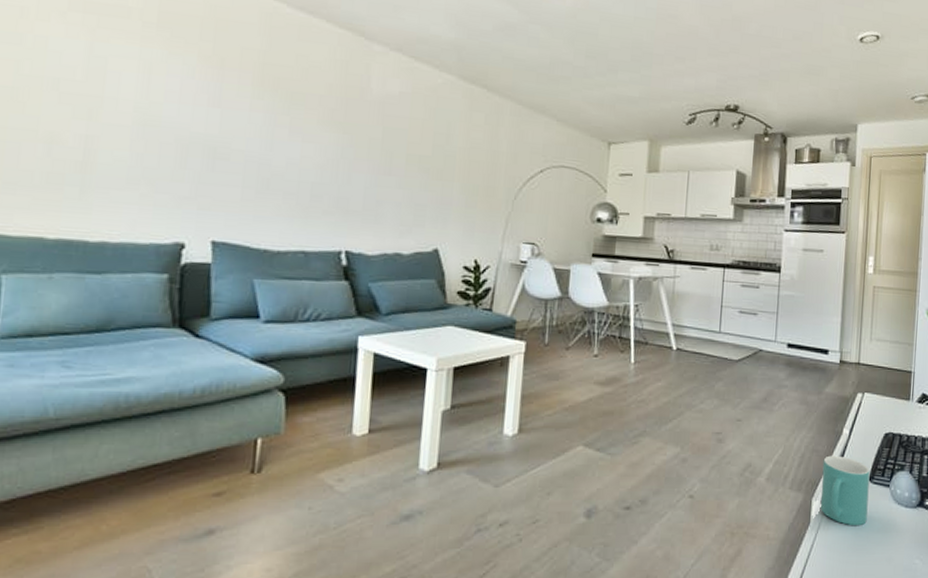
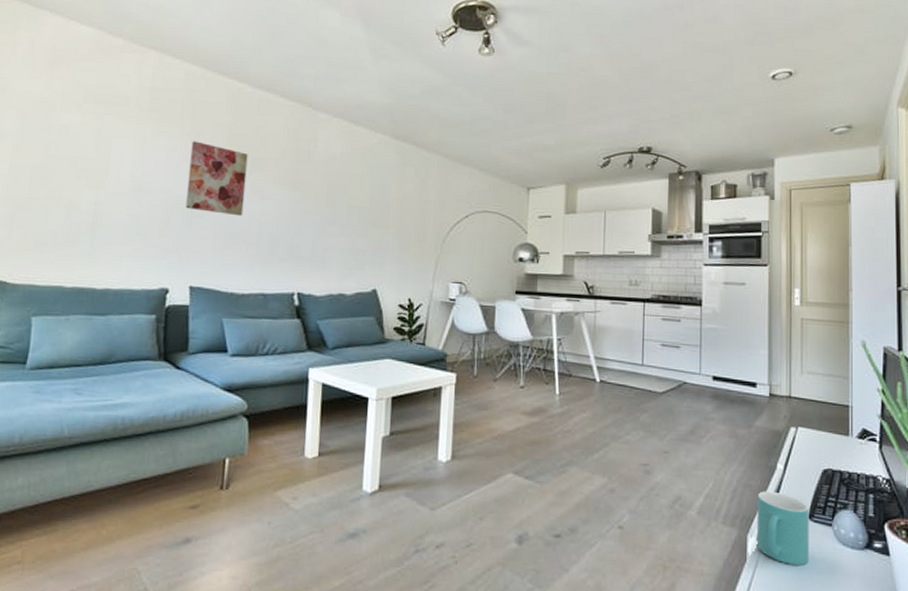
wall art: none [206,67,286,161] -> present [186,141,248,216]

